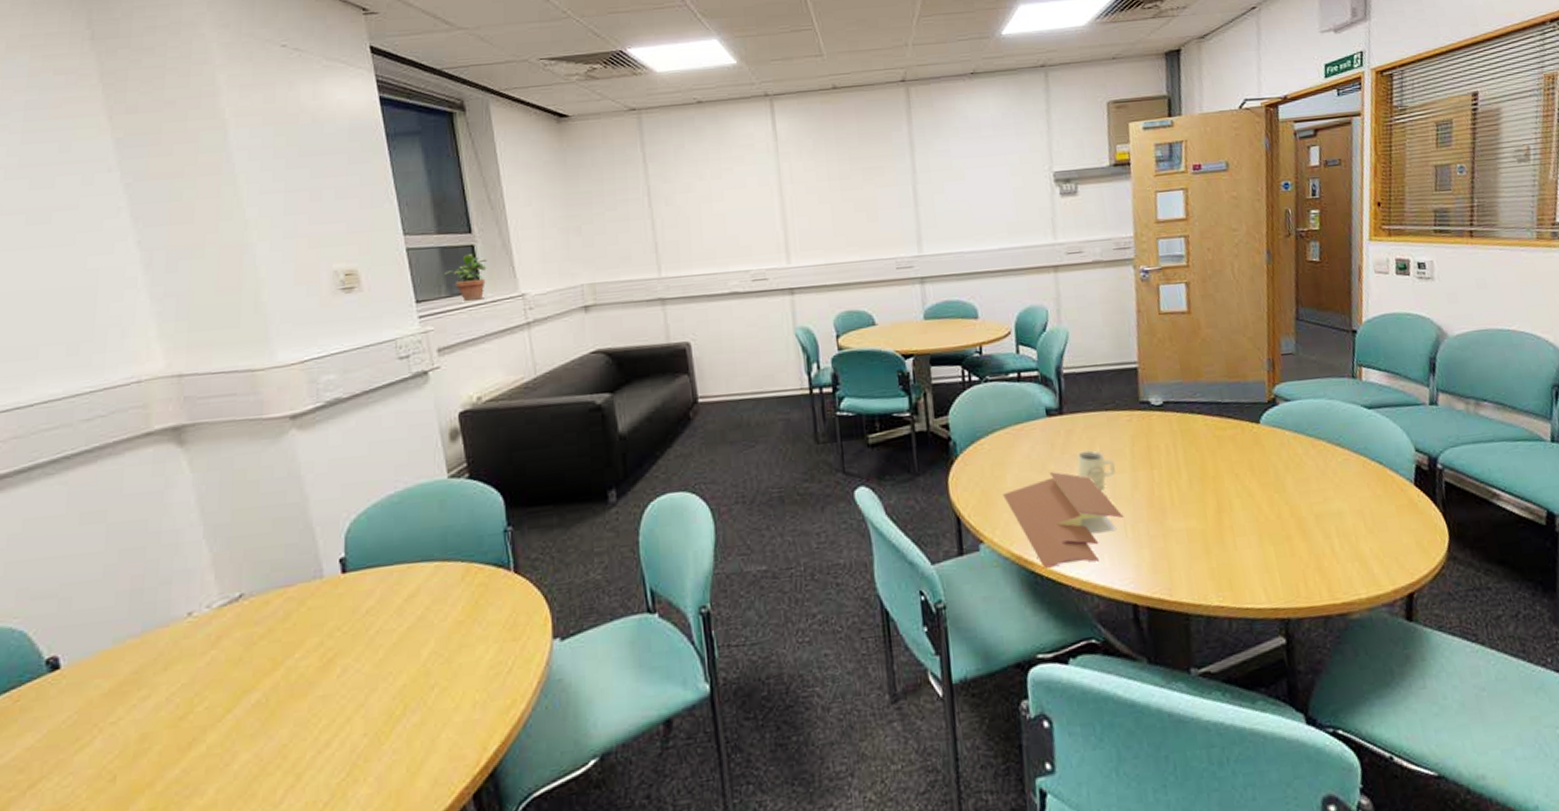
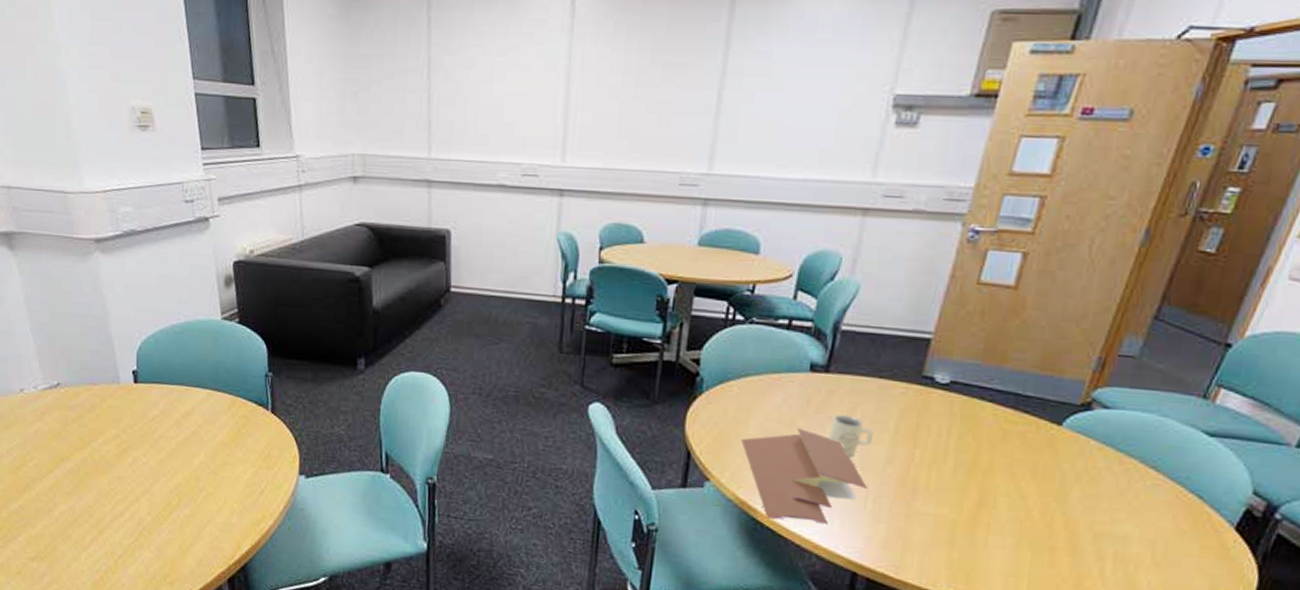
potted plant: present [443,254,487,301] -> none [227,107,267,155]

